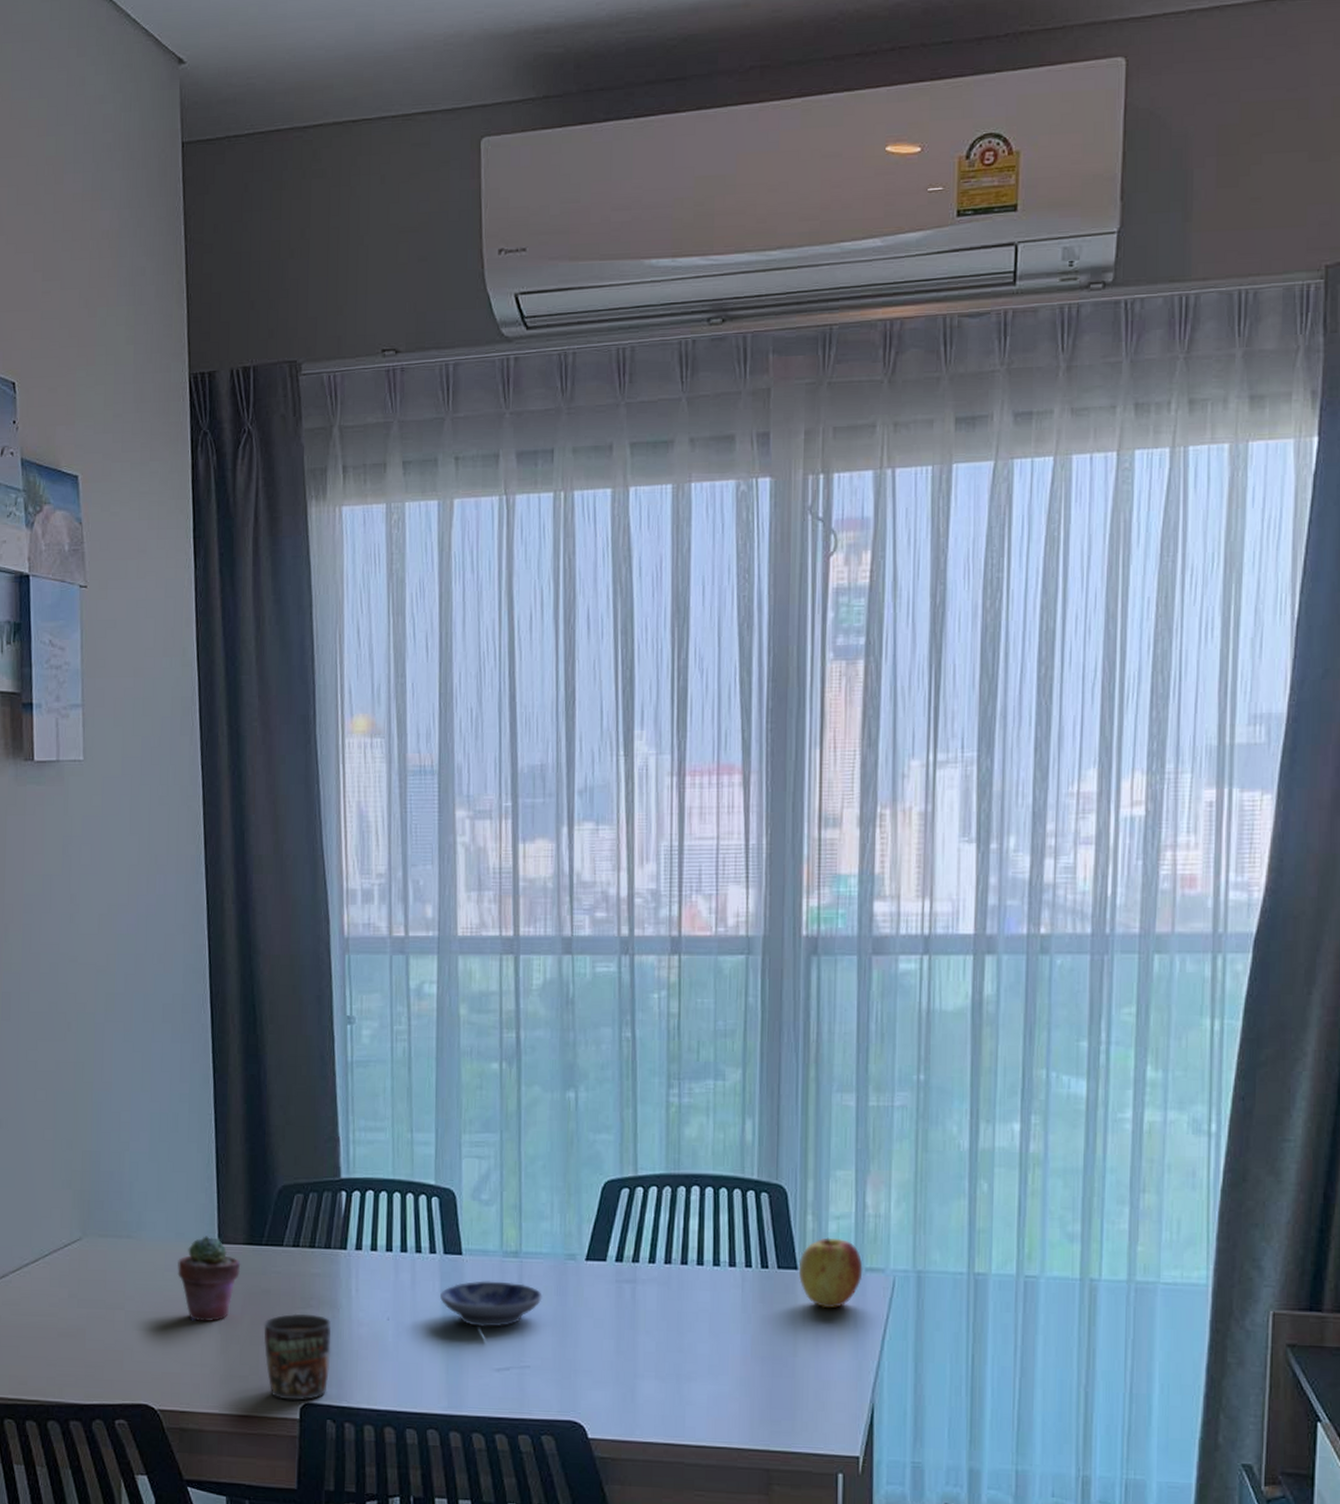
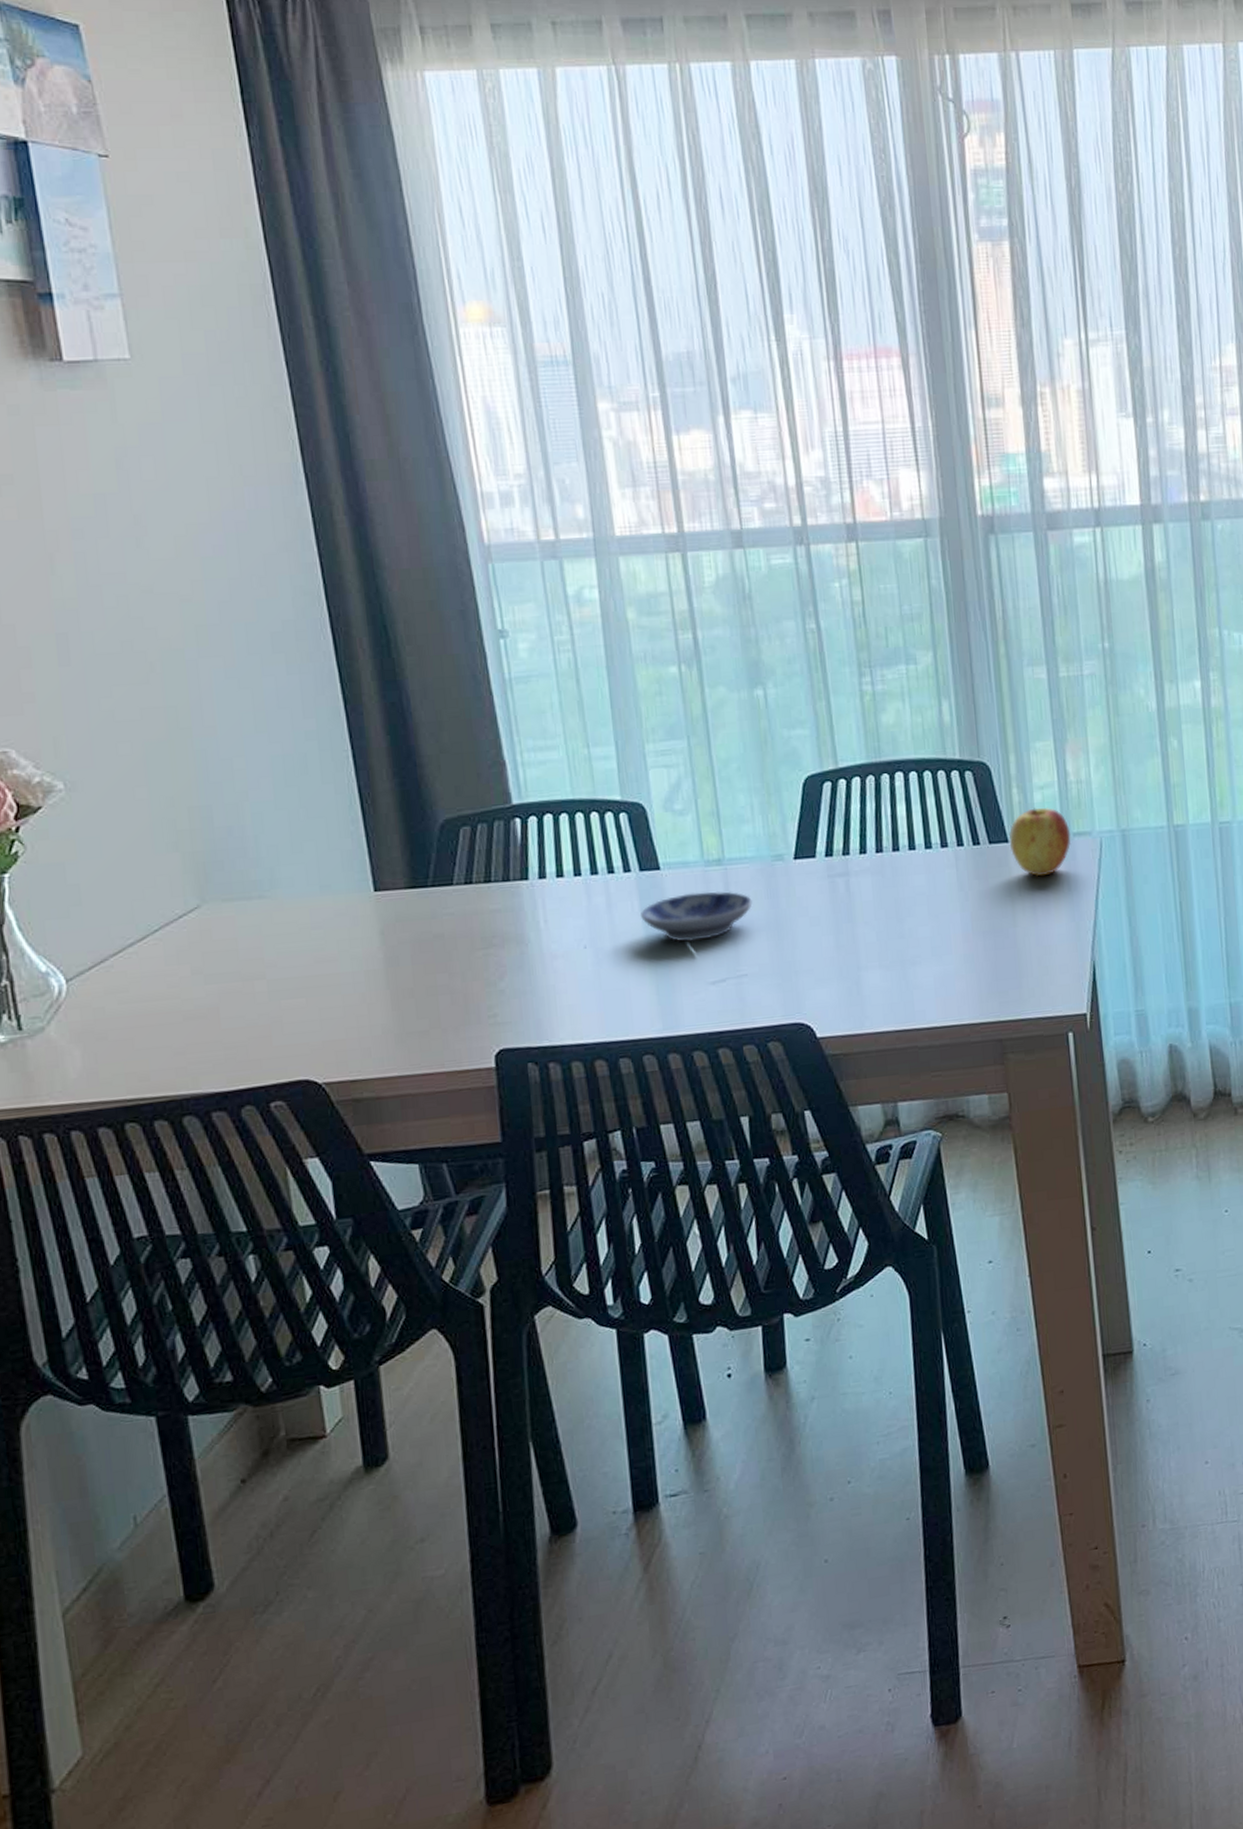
potted succulent: present [178,1236,241,1322] -> none [326,884,405,980]
mug: present [263,1313,331,1401] -> none [440,954,525,1050]

